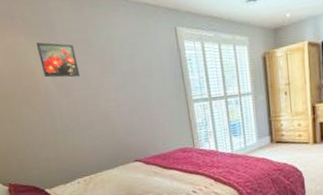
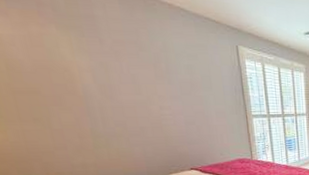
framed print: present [37,42,81,78] -> none [73,37,130,80]

